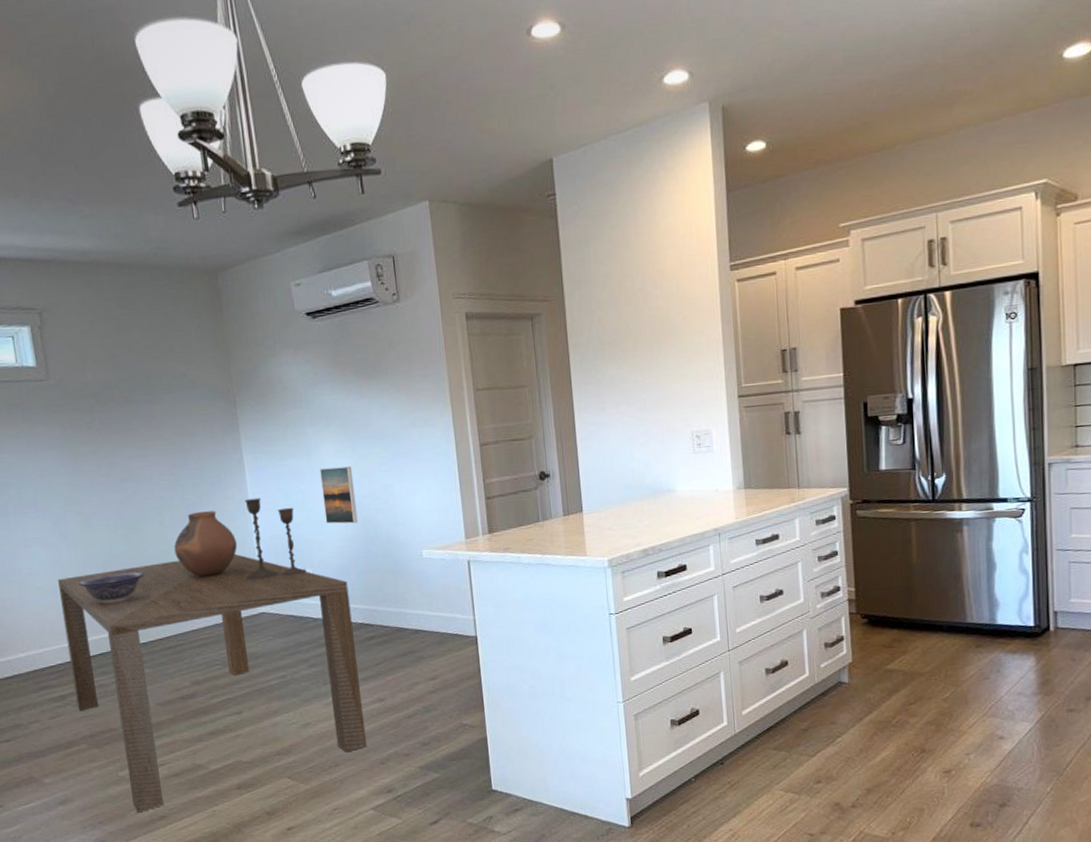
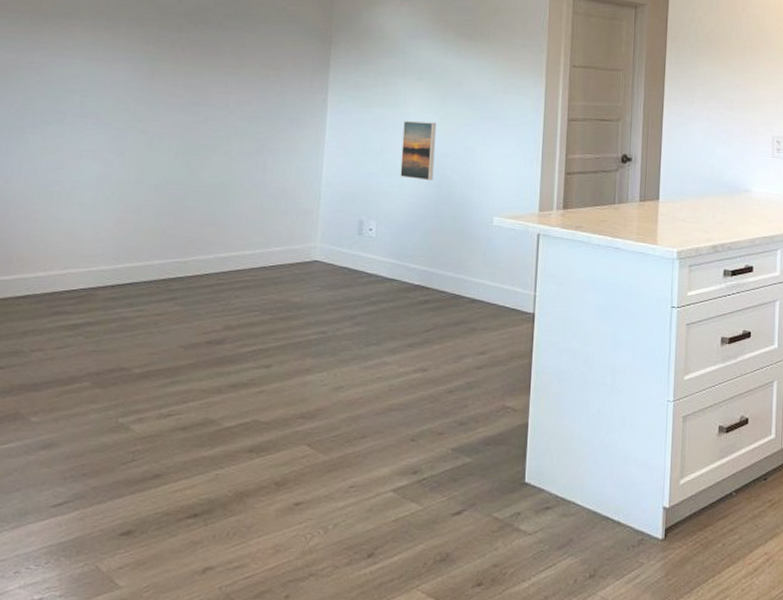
dining table: present [58,553,367,813] -> none [89,193,411,468]
decorative bowl: present [78,572,144,604] -> none [123,199,198,230]
vase: present [174,511,237,577] -> none [235,147,303,215]
candlestick: present [245,497,307,579] -> none [305,140,371,226]

